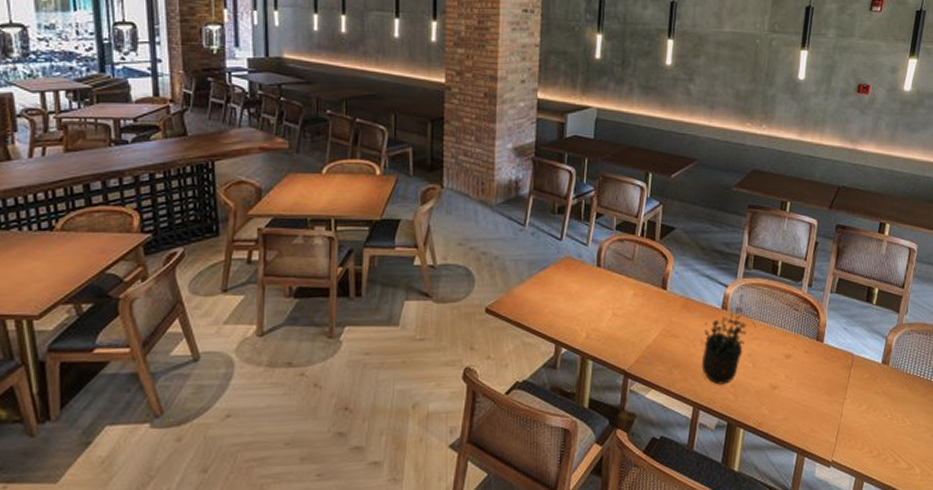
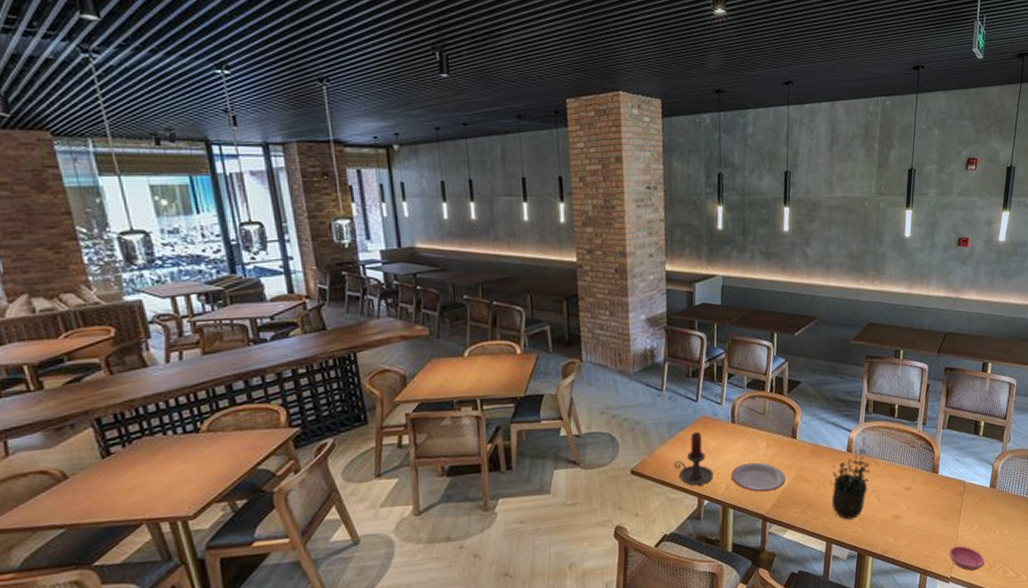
candle holder: none [532,272,574,332] -> present [674,431,714,486]
plate: none [592,312,652,346] -> present [731,462,786,492]
saucer: none [832,425,873,456] -> present [949,545,985,571]

